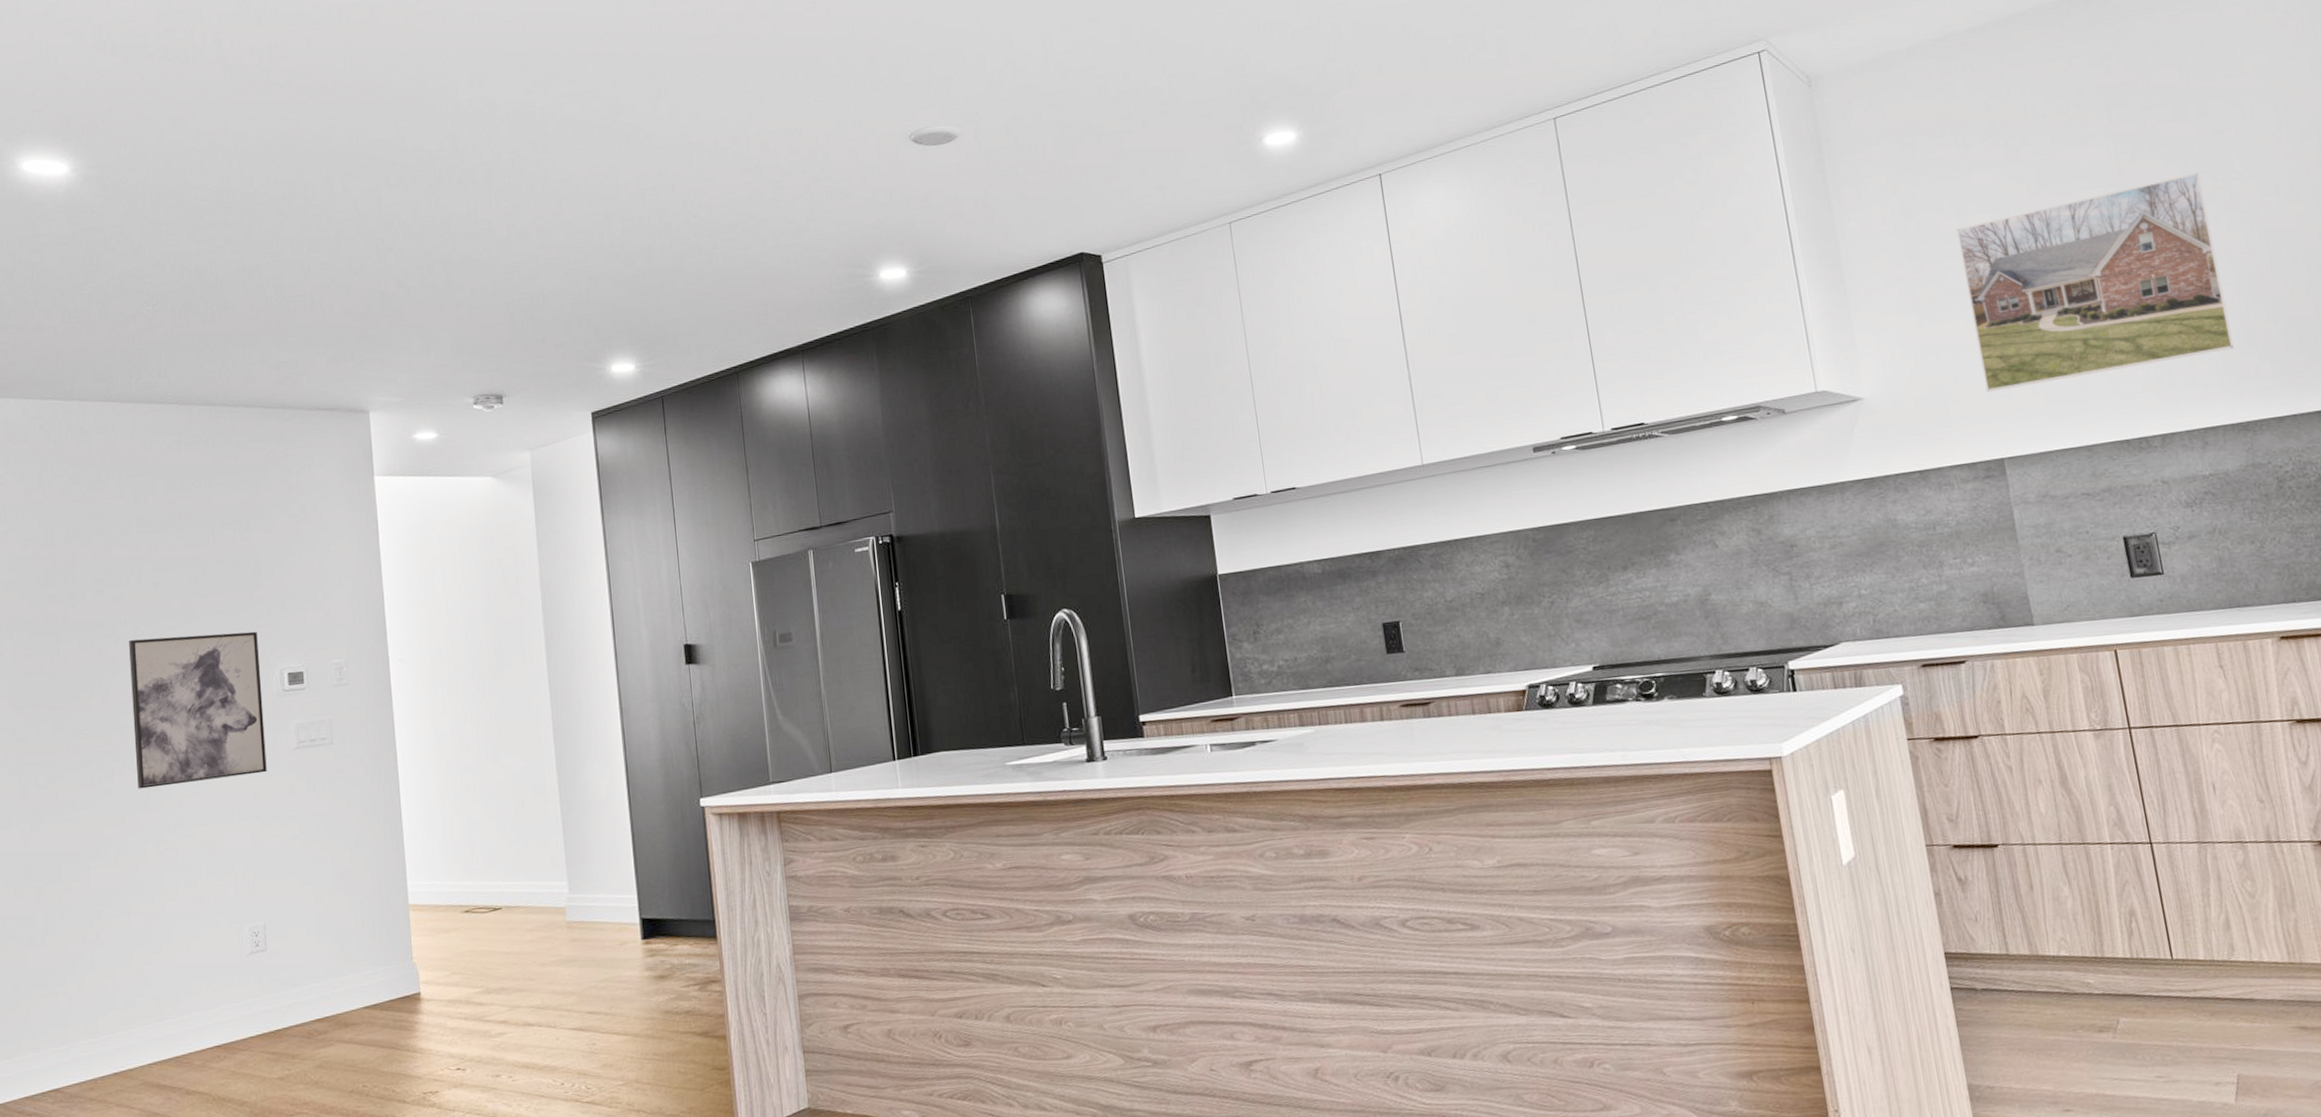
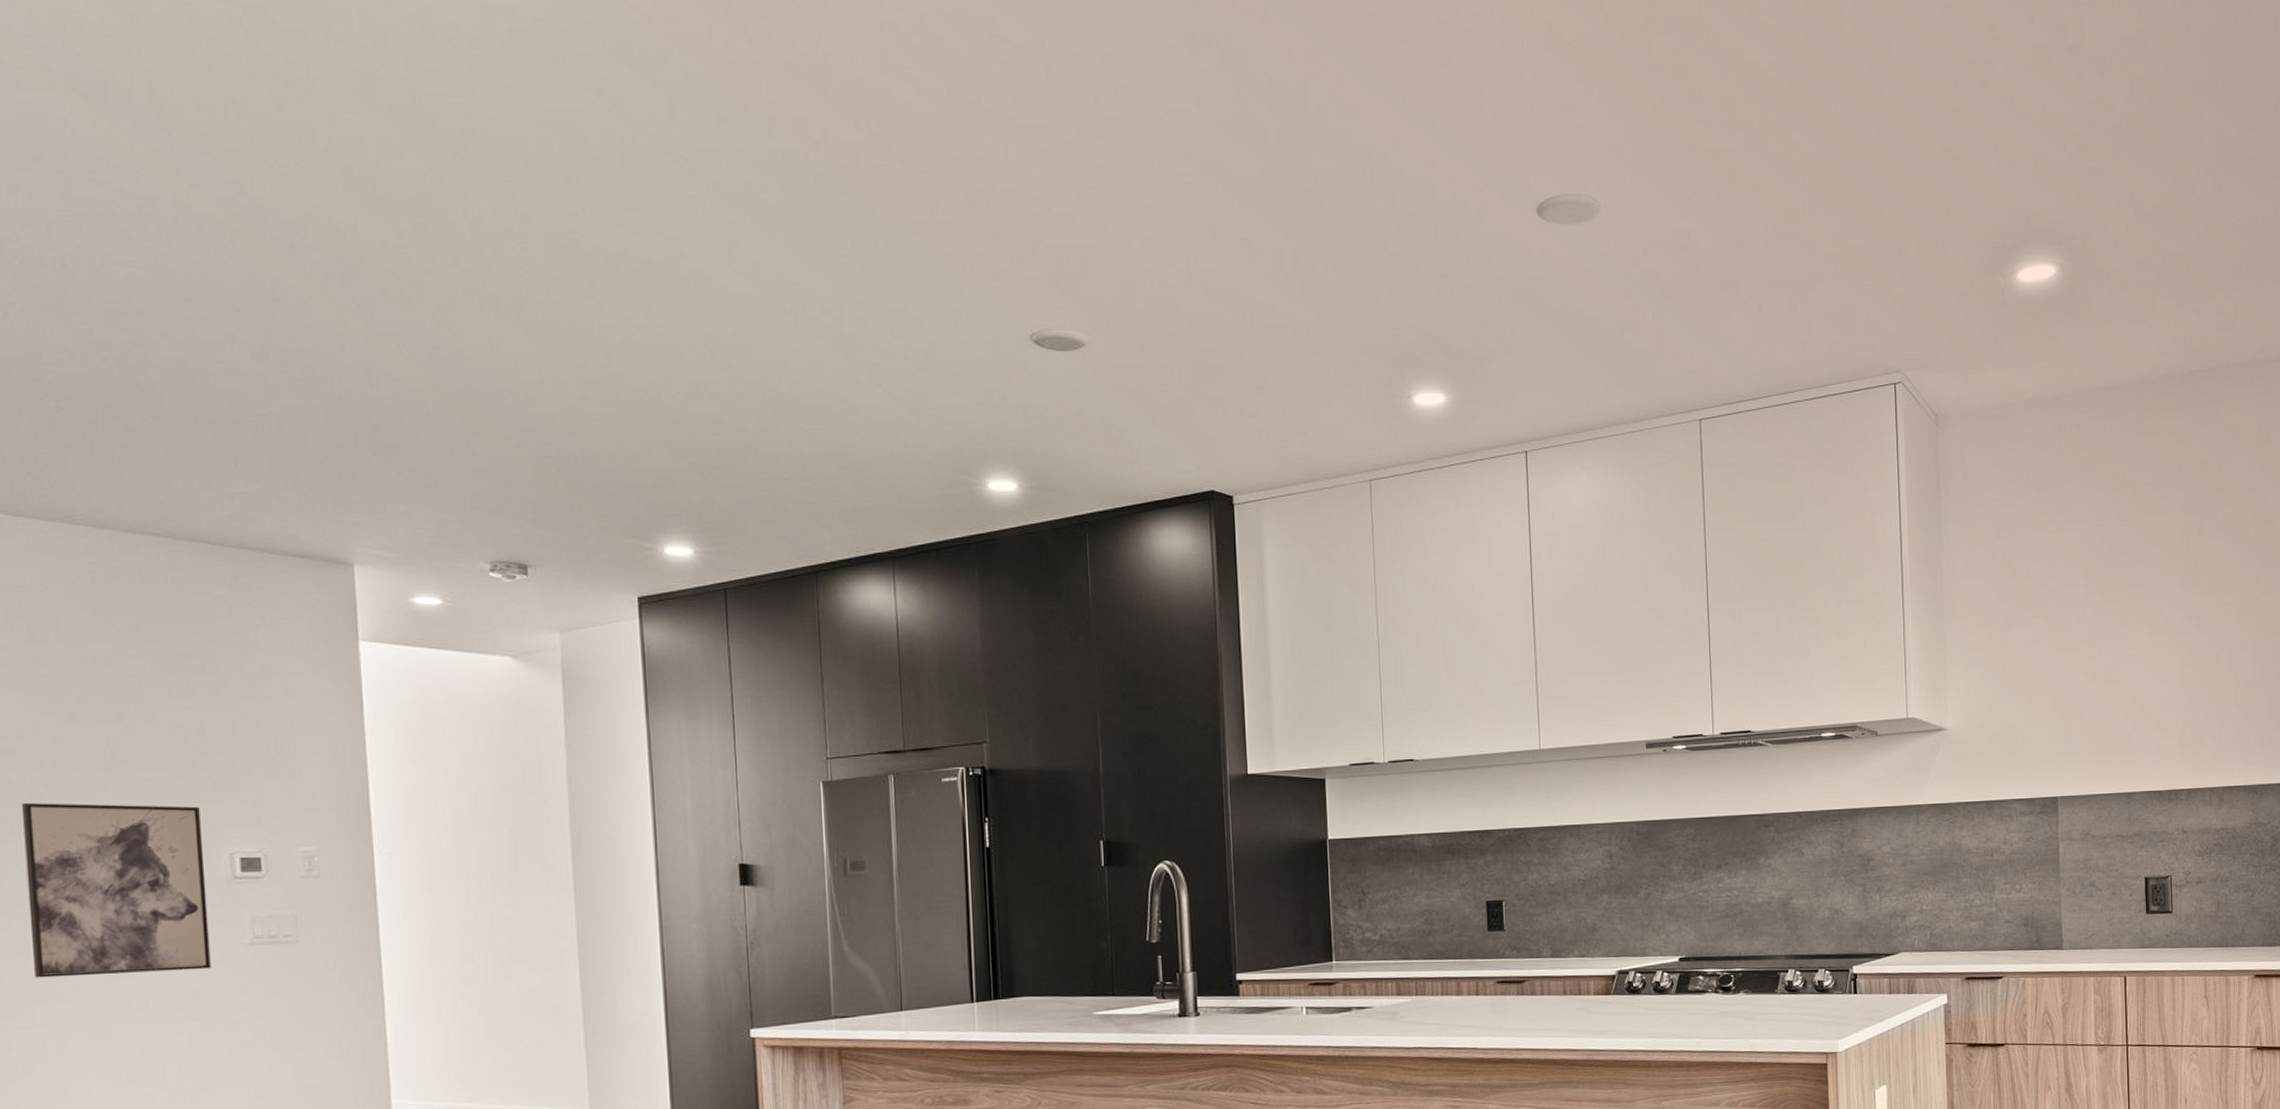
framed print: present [1957,172,2234,392] -> none [2046,555,2256,735]

